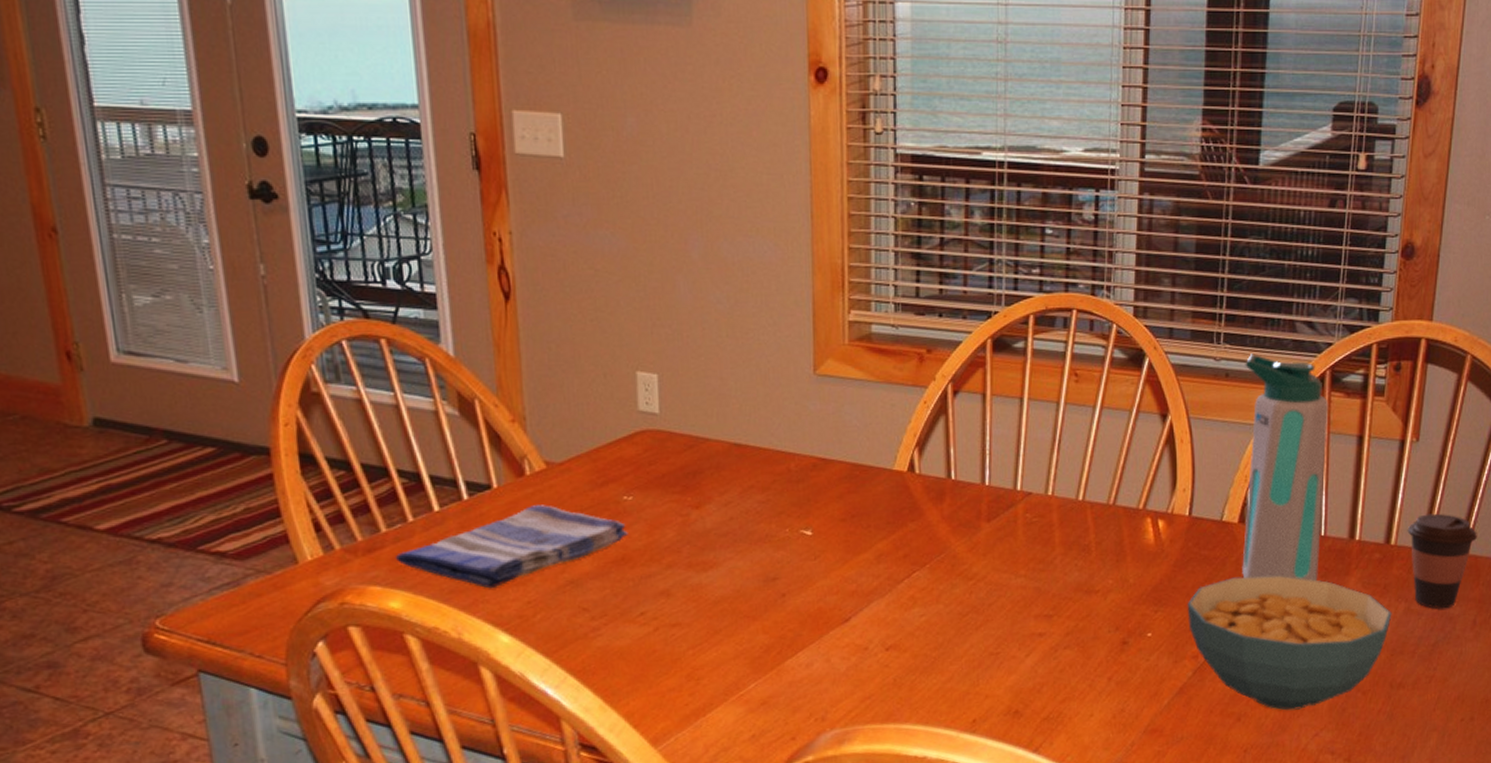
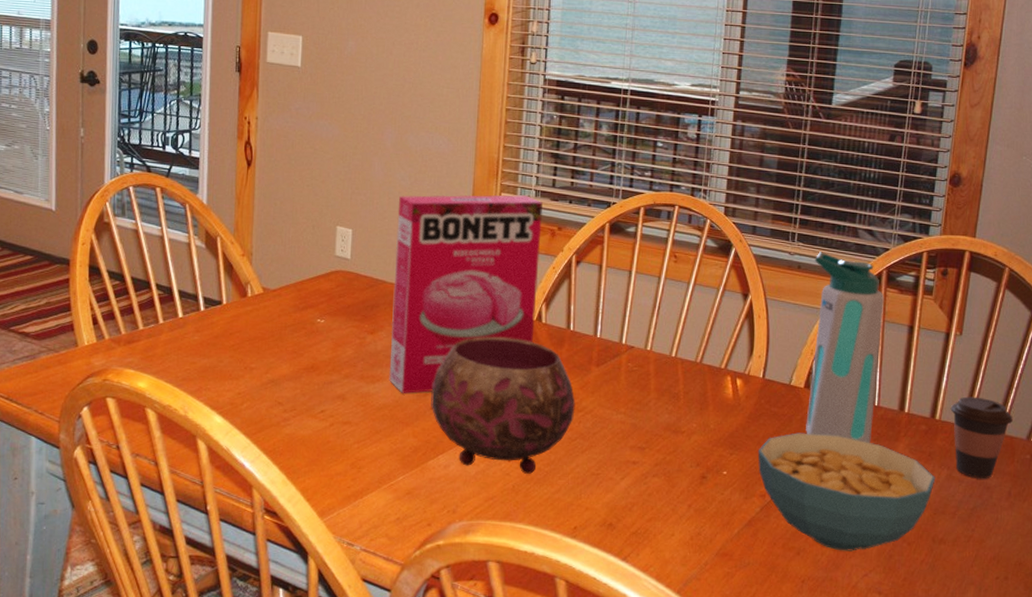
dish towel: present [395,504,628,589] -> none [146,320,318,380]
cereal box: none [716,310,907,580] -> present [389,194,543,393]
bowl: none [781,496,964,663] -> present [431,337,576,474]

